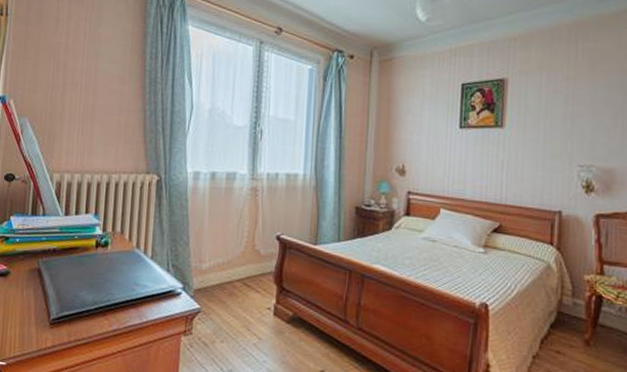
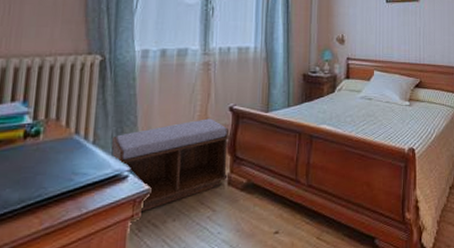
bench: none [167,245,275,329] -> present [112,118,229,212]

